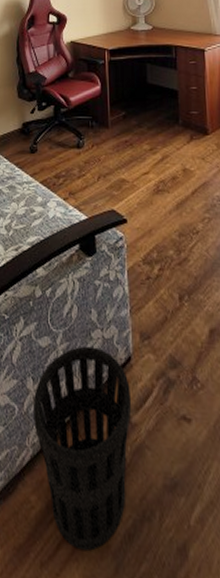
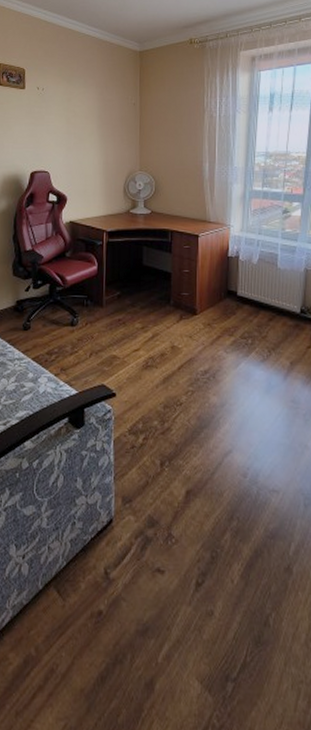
wastebasket: present [32,346,132,551] -> none [14,512,111,697]

